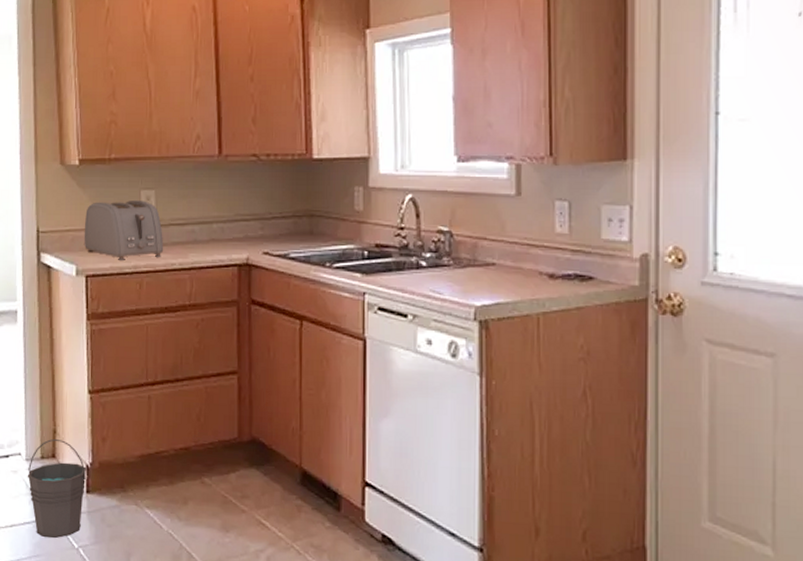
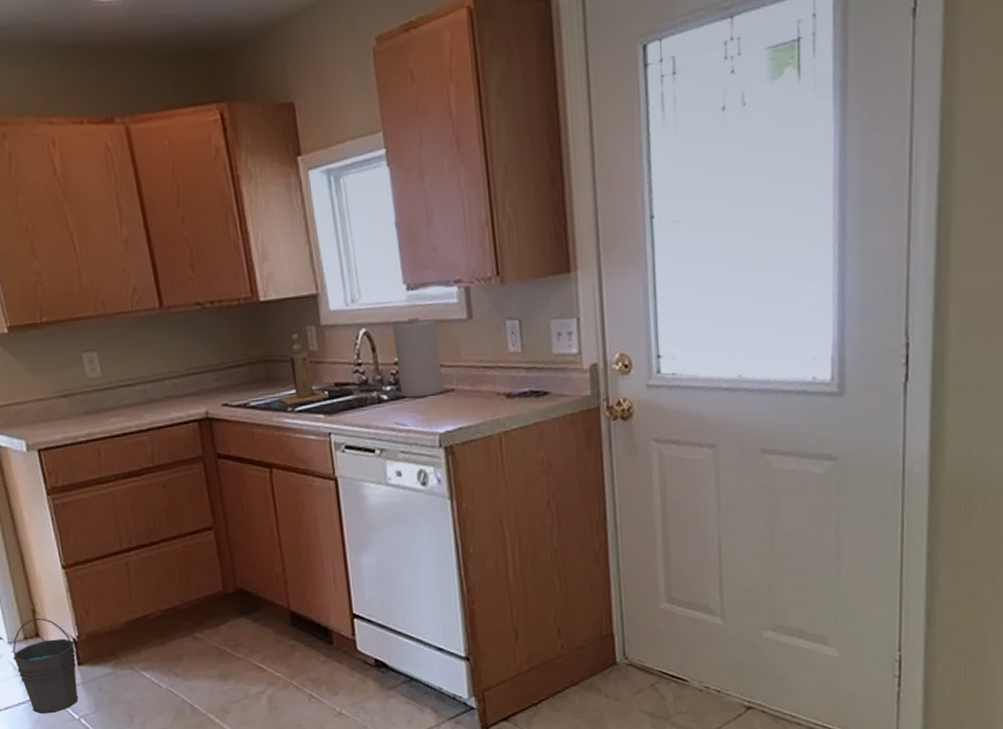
toaster: present [85,201,164,261] -> none [25,364,118,431]
soap dispenser: none [317,193,368,260] -> present [277,334,329,405]
paper towel holder: none [439,189,484,267] -> present [392,318,443,398]

